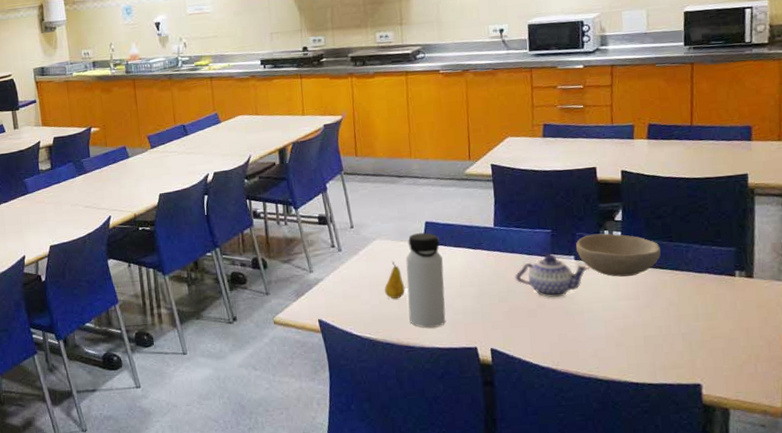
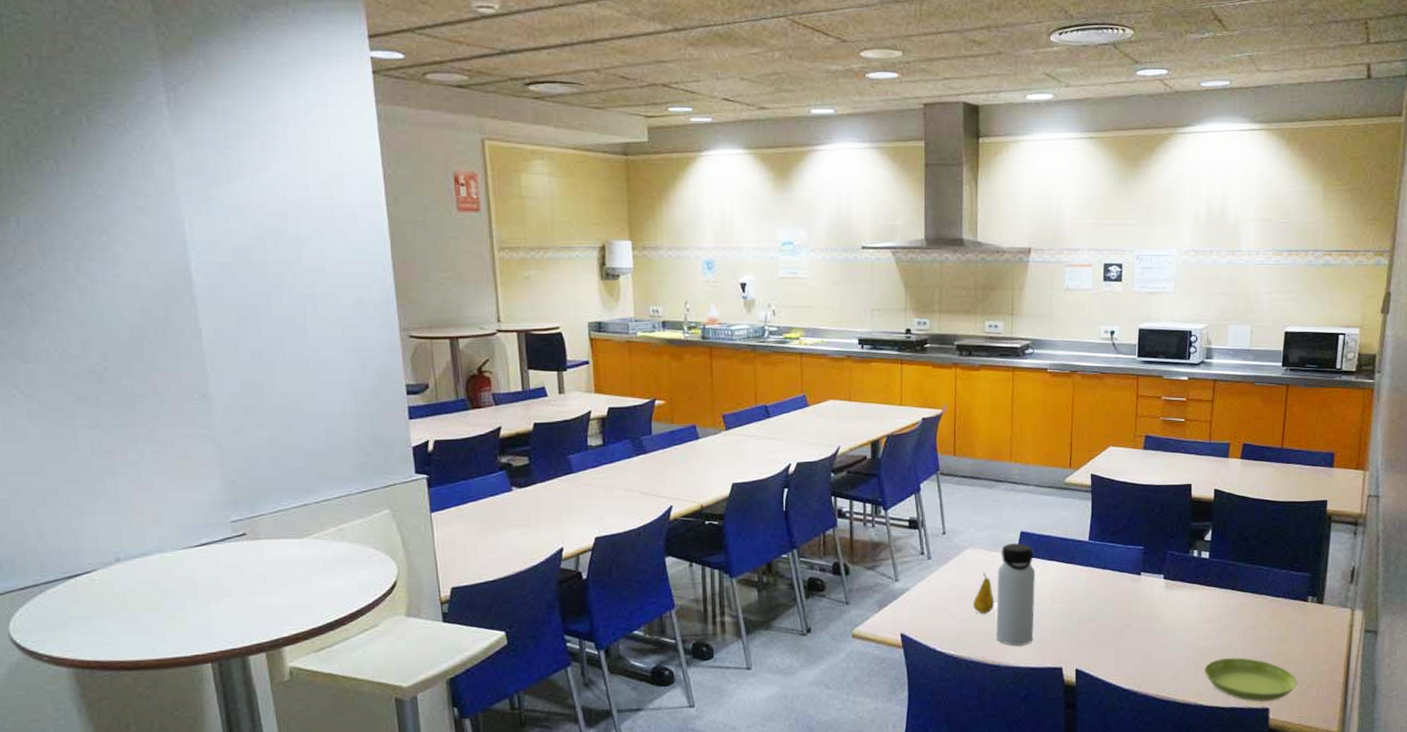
teapot: present [515,253,589,298] -> none [1105,571,1177,618]
bowl: present [576,233,661,277] -> none [1166,553,1243,598]
saucer: none [626,334,731,378] -> present [1205,657,1297,702]

